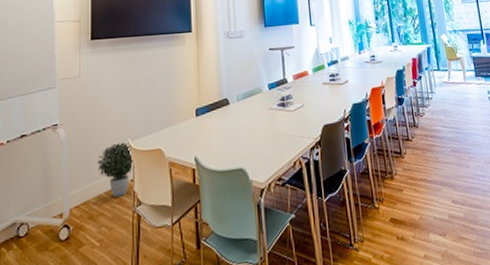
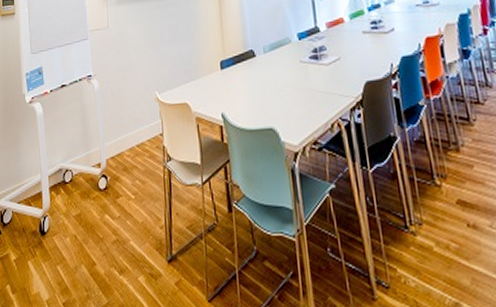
potted plant: present [97,142,134,197] -> none [128,95,163,150]

